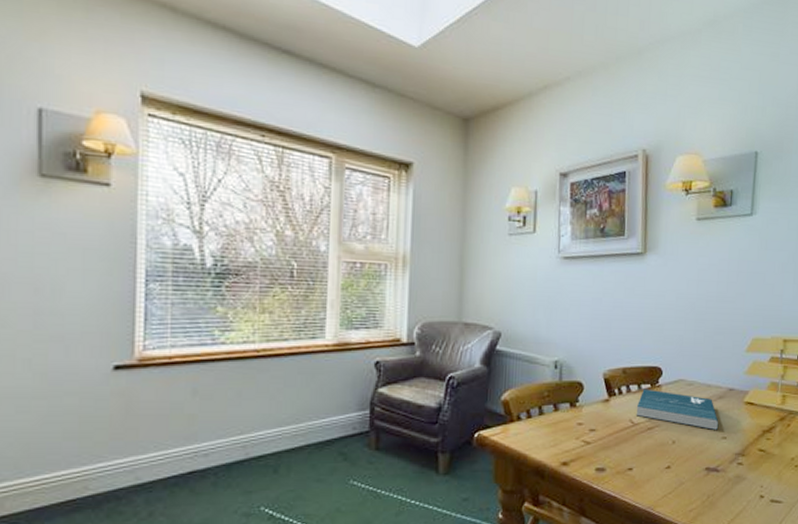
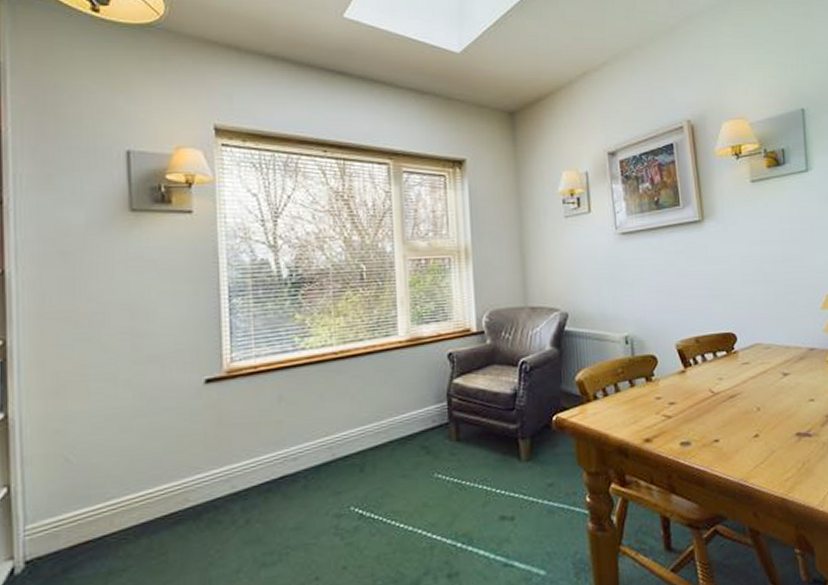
book: present [636,389,719,430] -> none [714,356,804,393]

